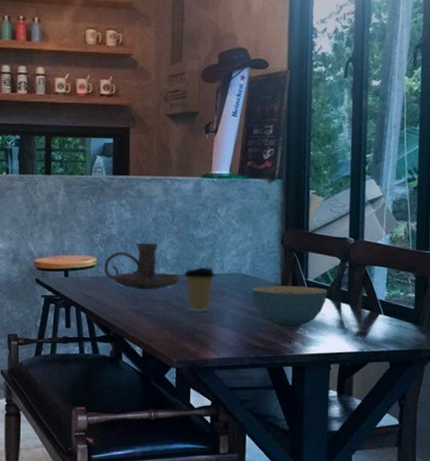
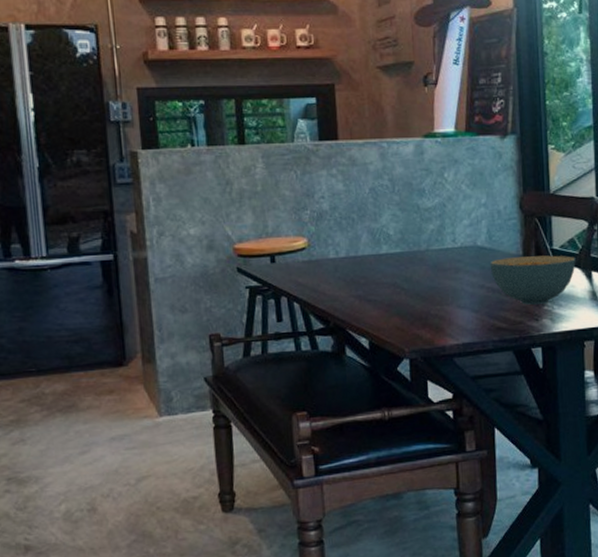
candle holder: present [103,242,180,289] -> none [316,216,407,272]
coffee cup: present [184,268,215,312] -> none [410,241,447,293]

